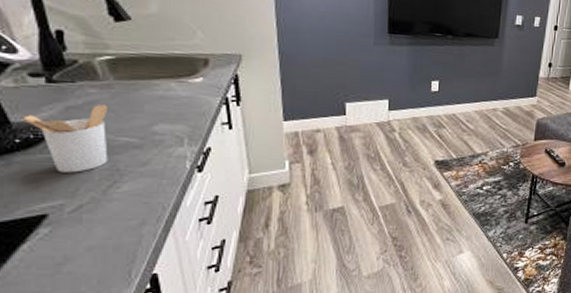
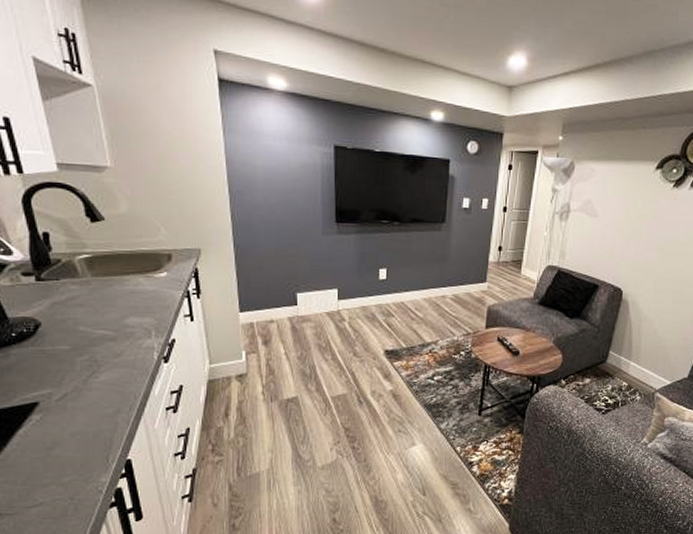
utensil holder: present [23,105,108,173] -> none [17,300,88,364]

